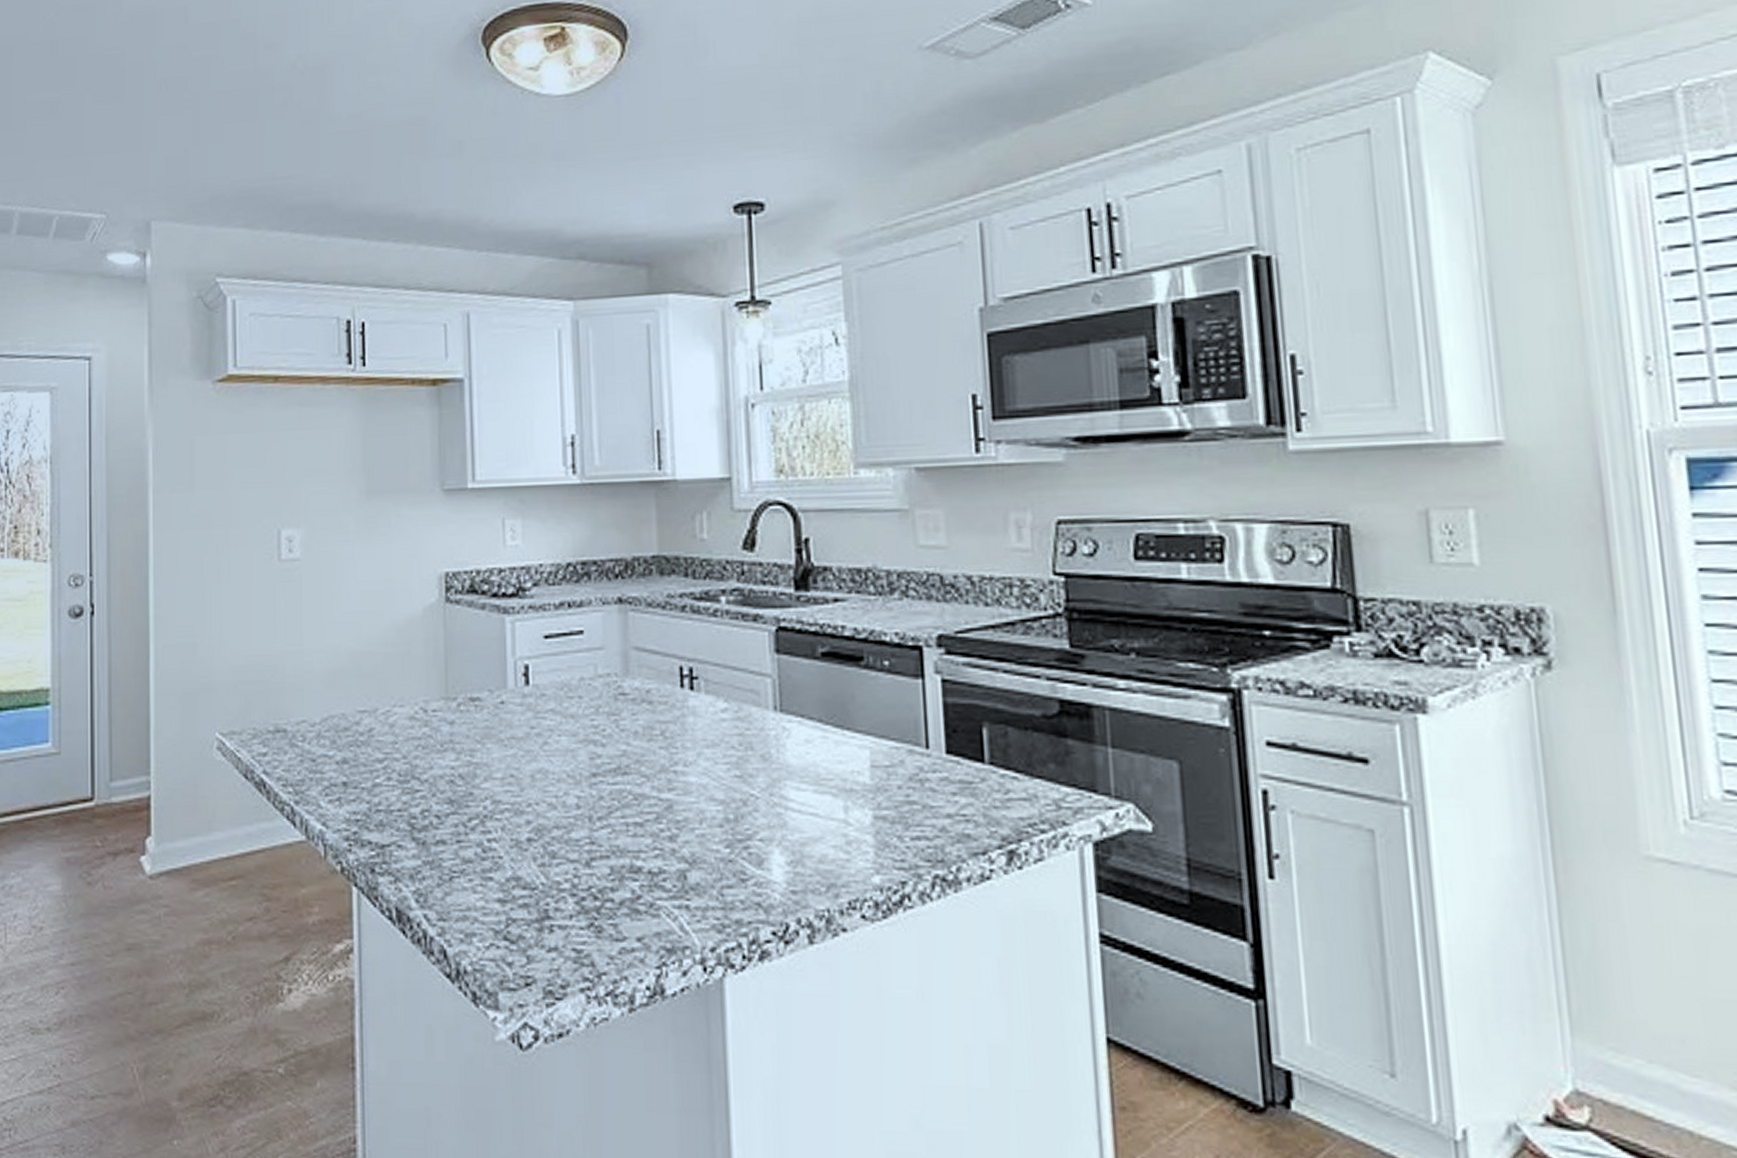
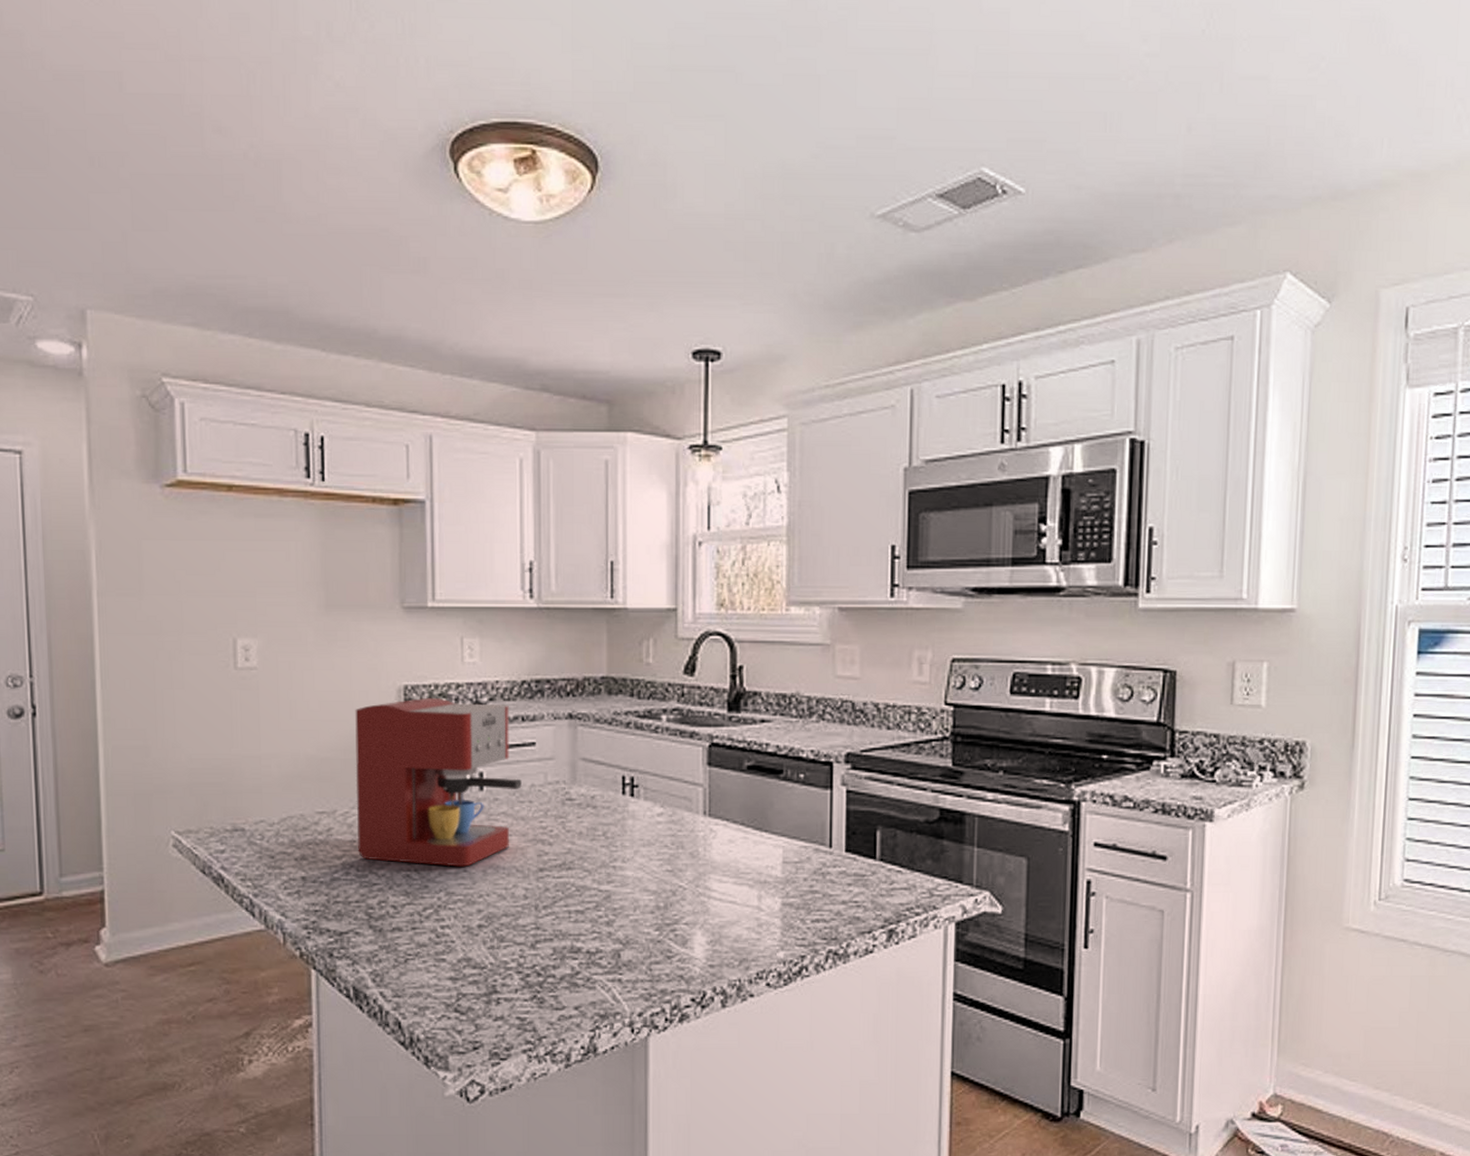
coffee maker: none [396,584,570,771] -> present [355,697,522,867]

